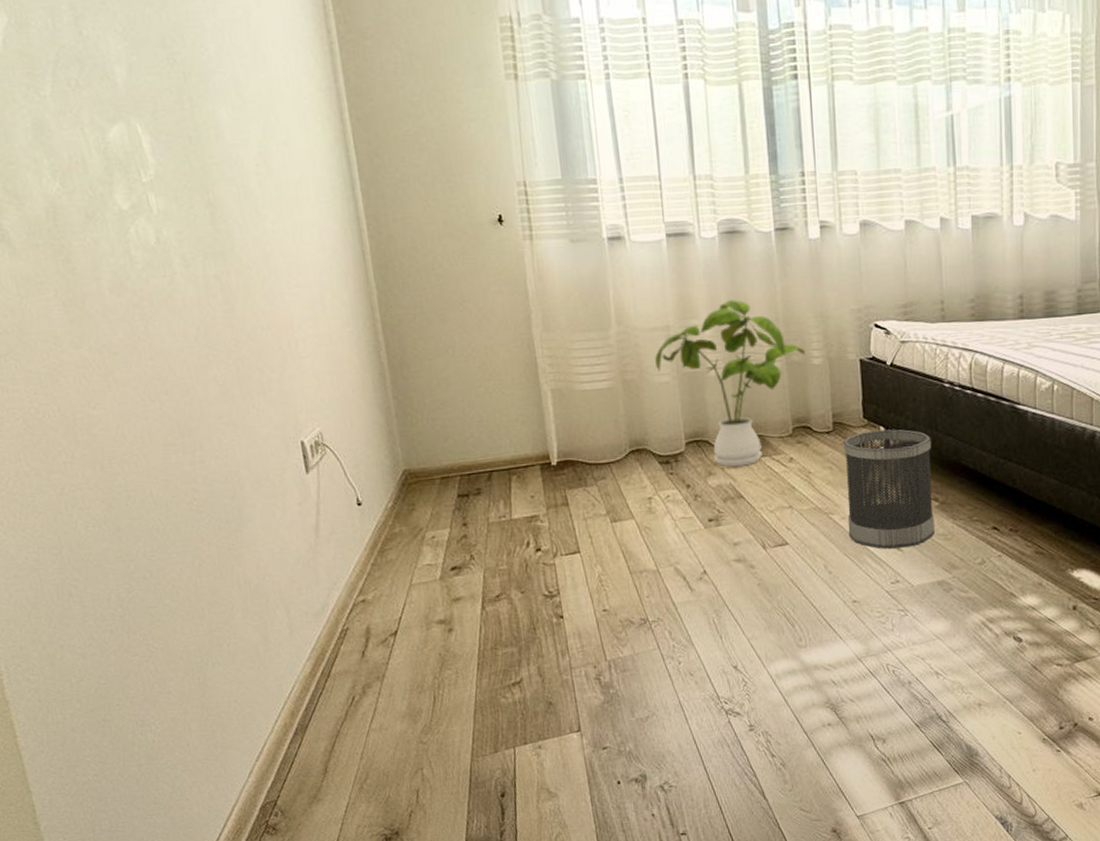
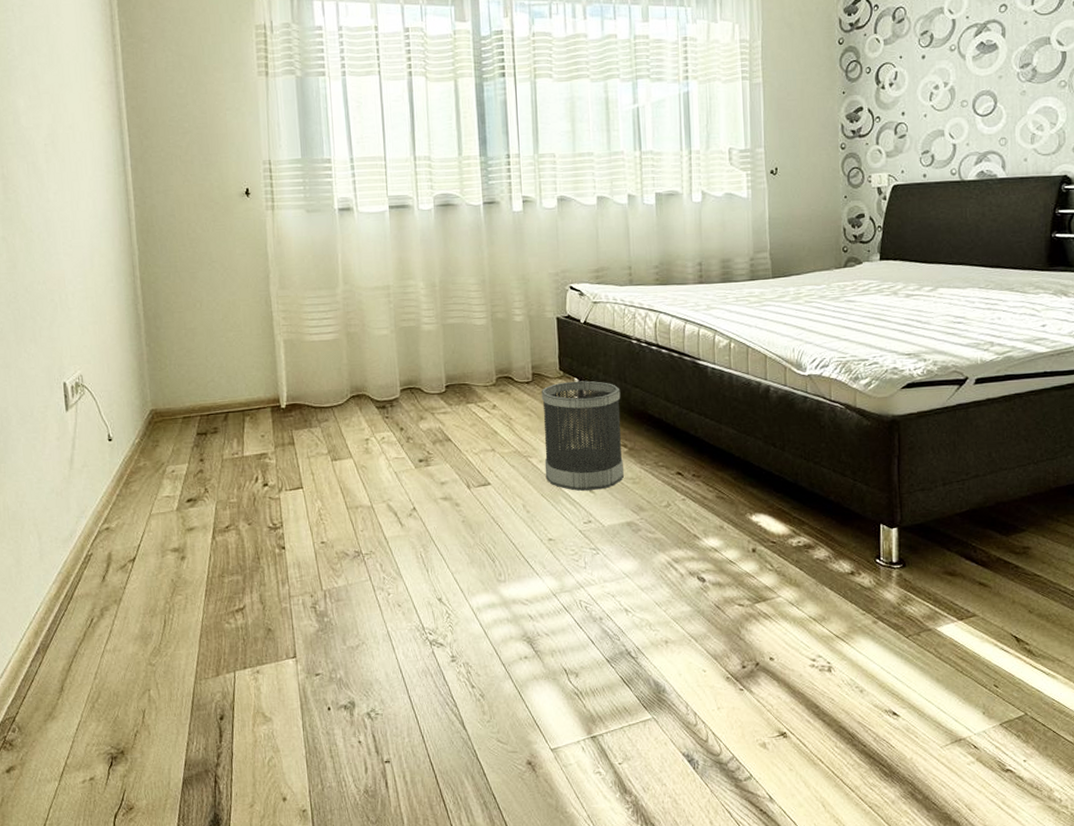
house plant: present [655,300,805,467] -> none [376,263,508,412]

